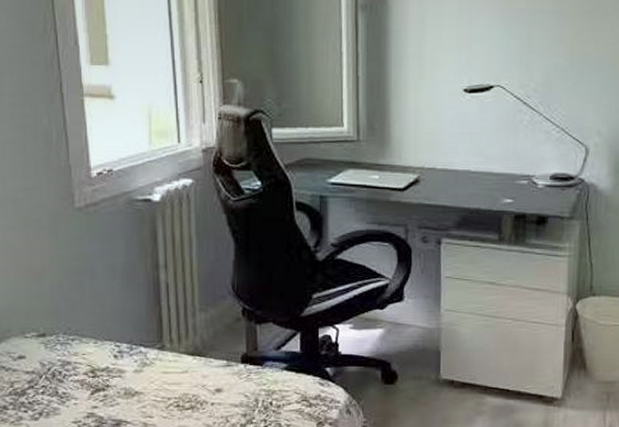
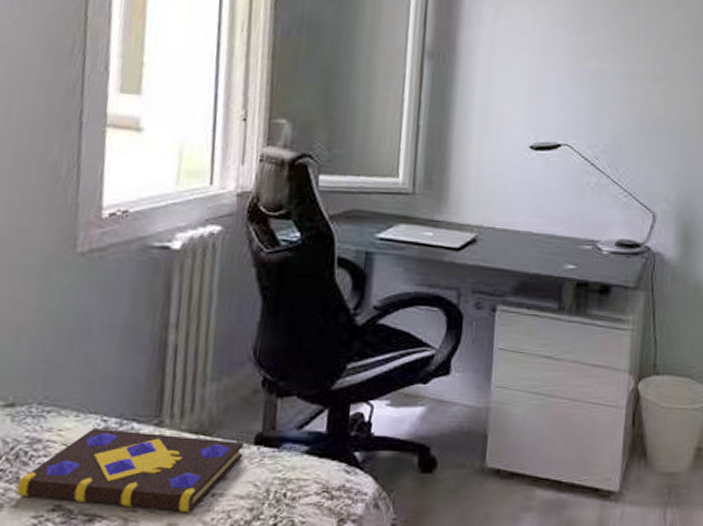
book: none [57,351,233,418] -> present [16,427,244,513]

